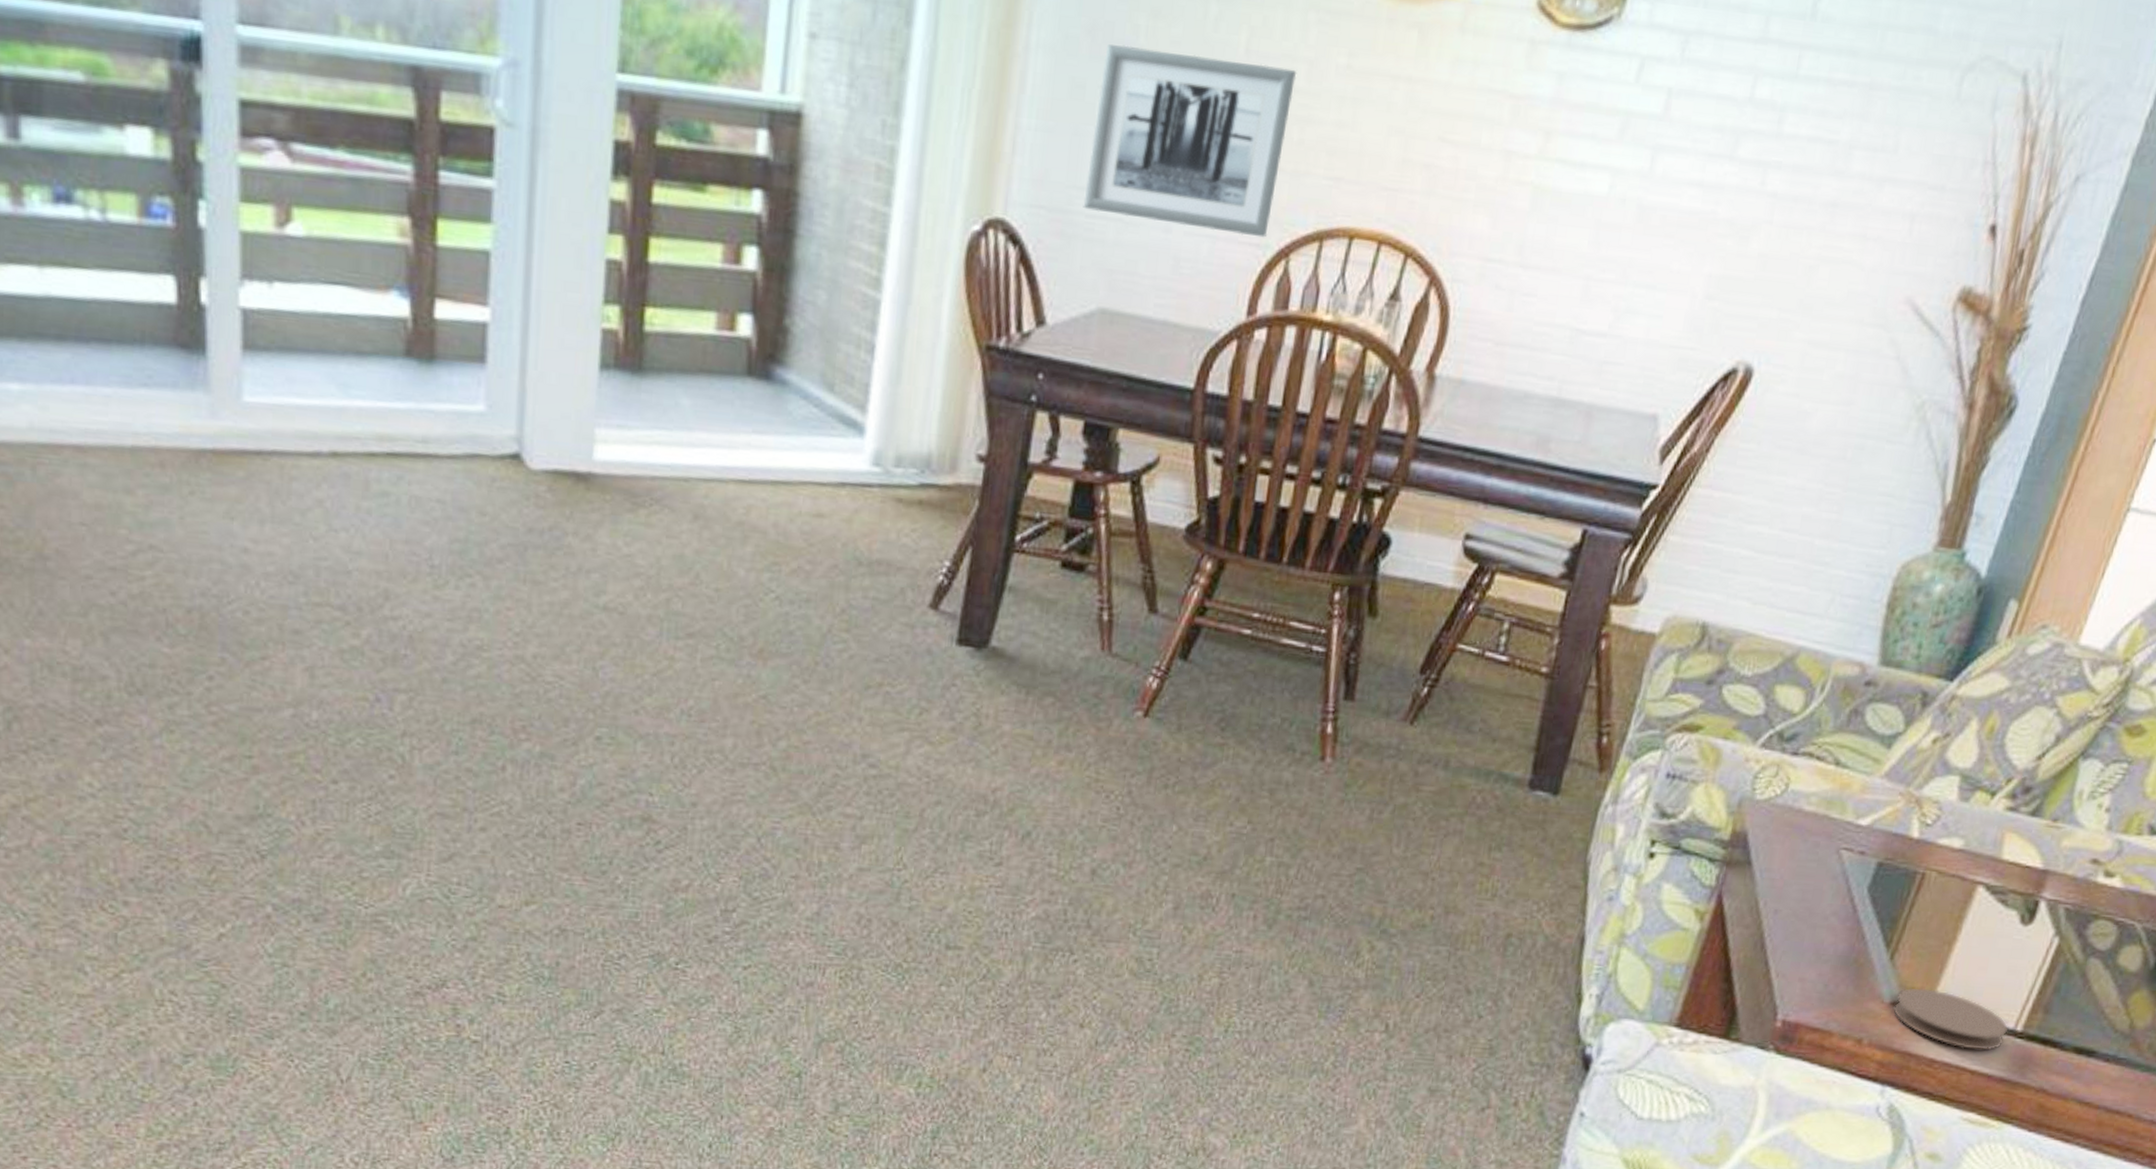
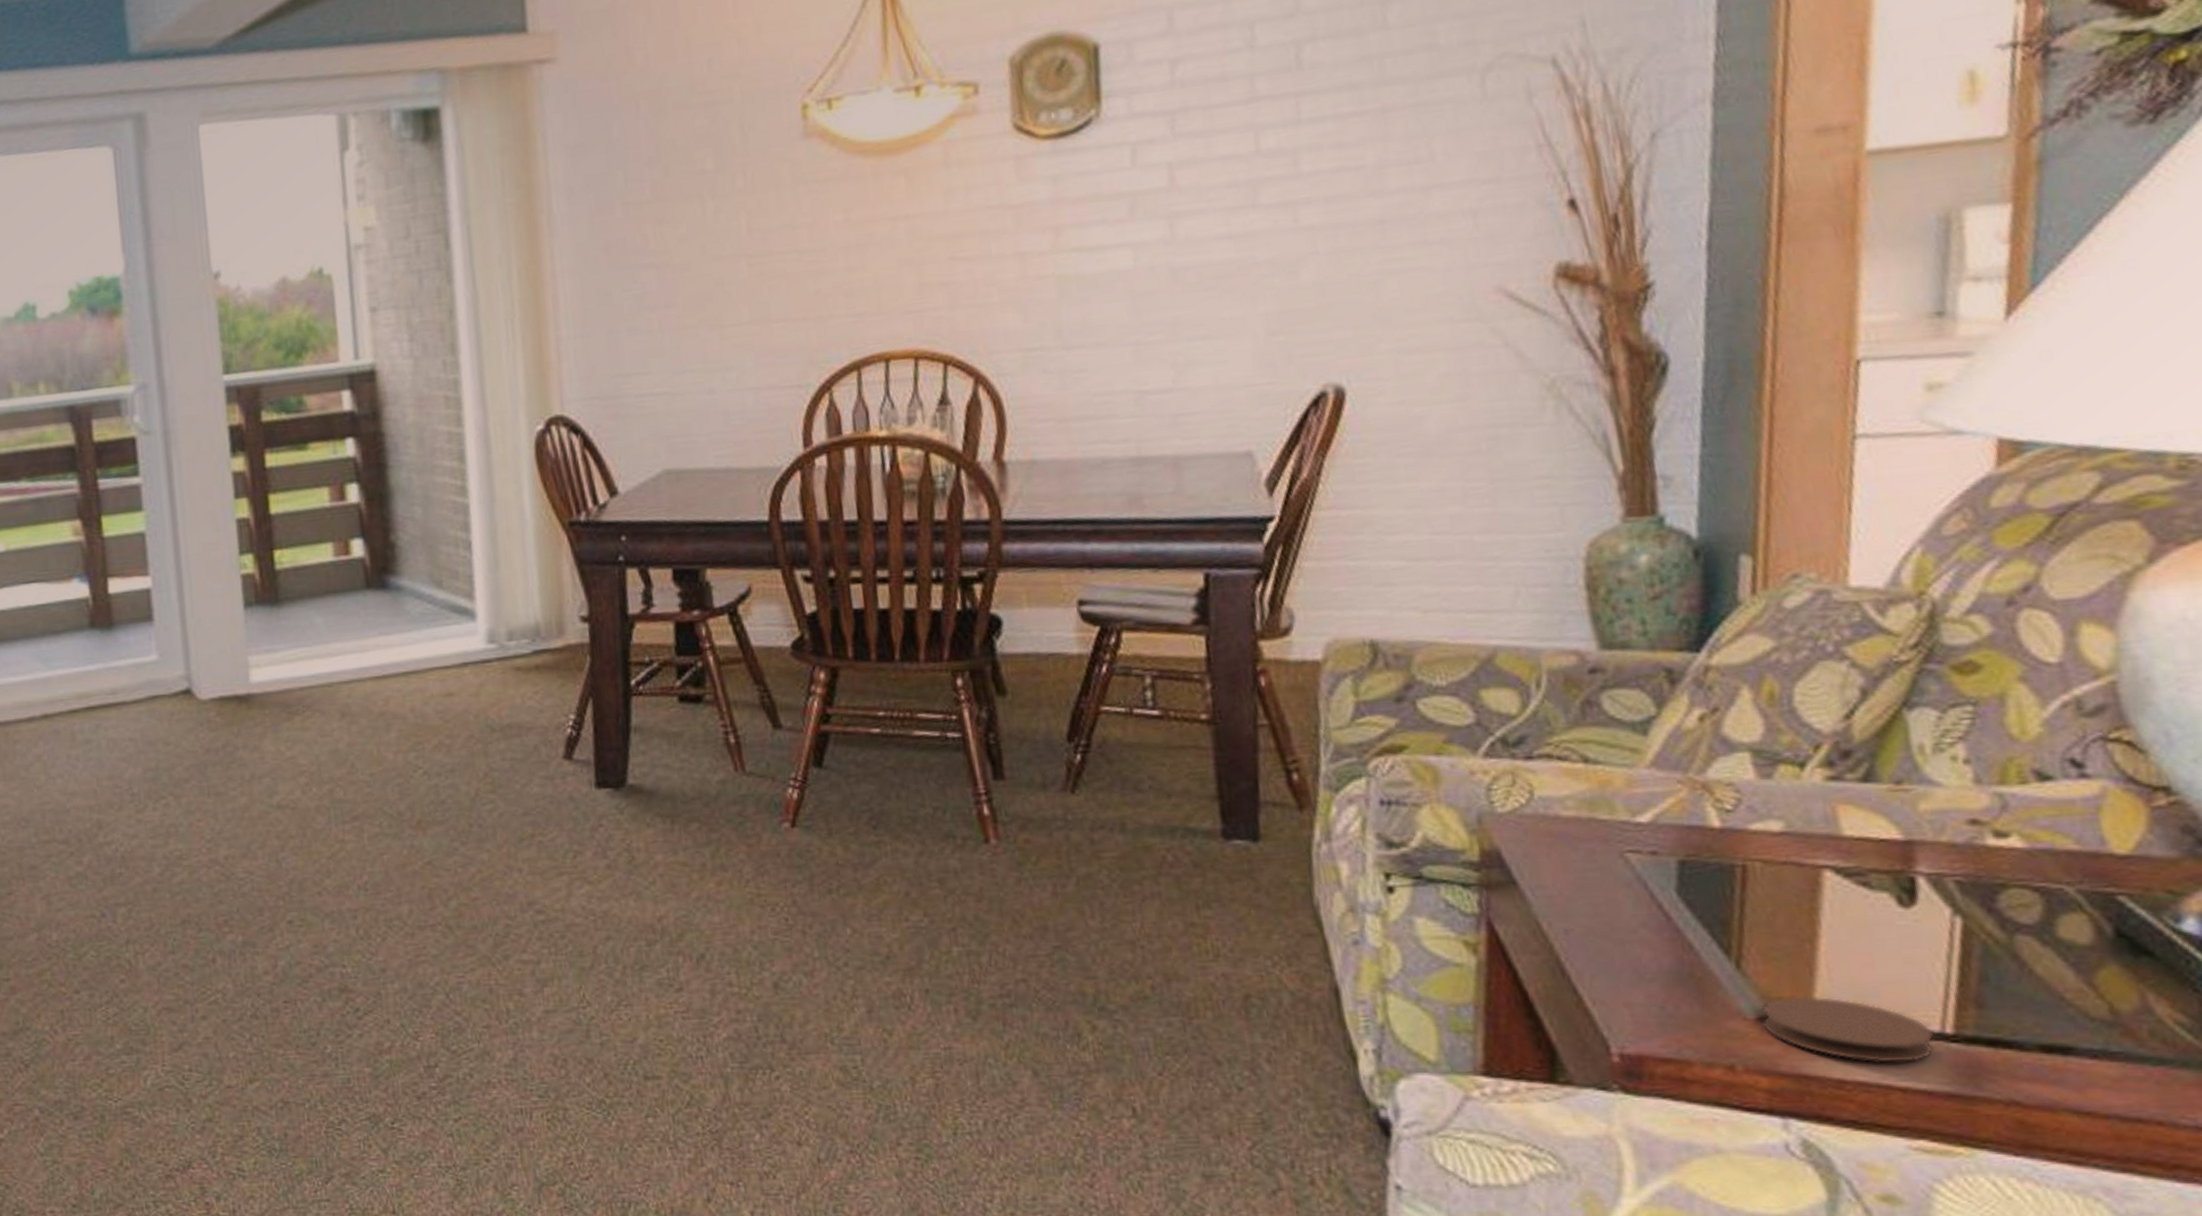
wall art: present [1083,44,1297,238] -> none [623,235,806,391]

